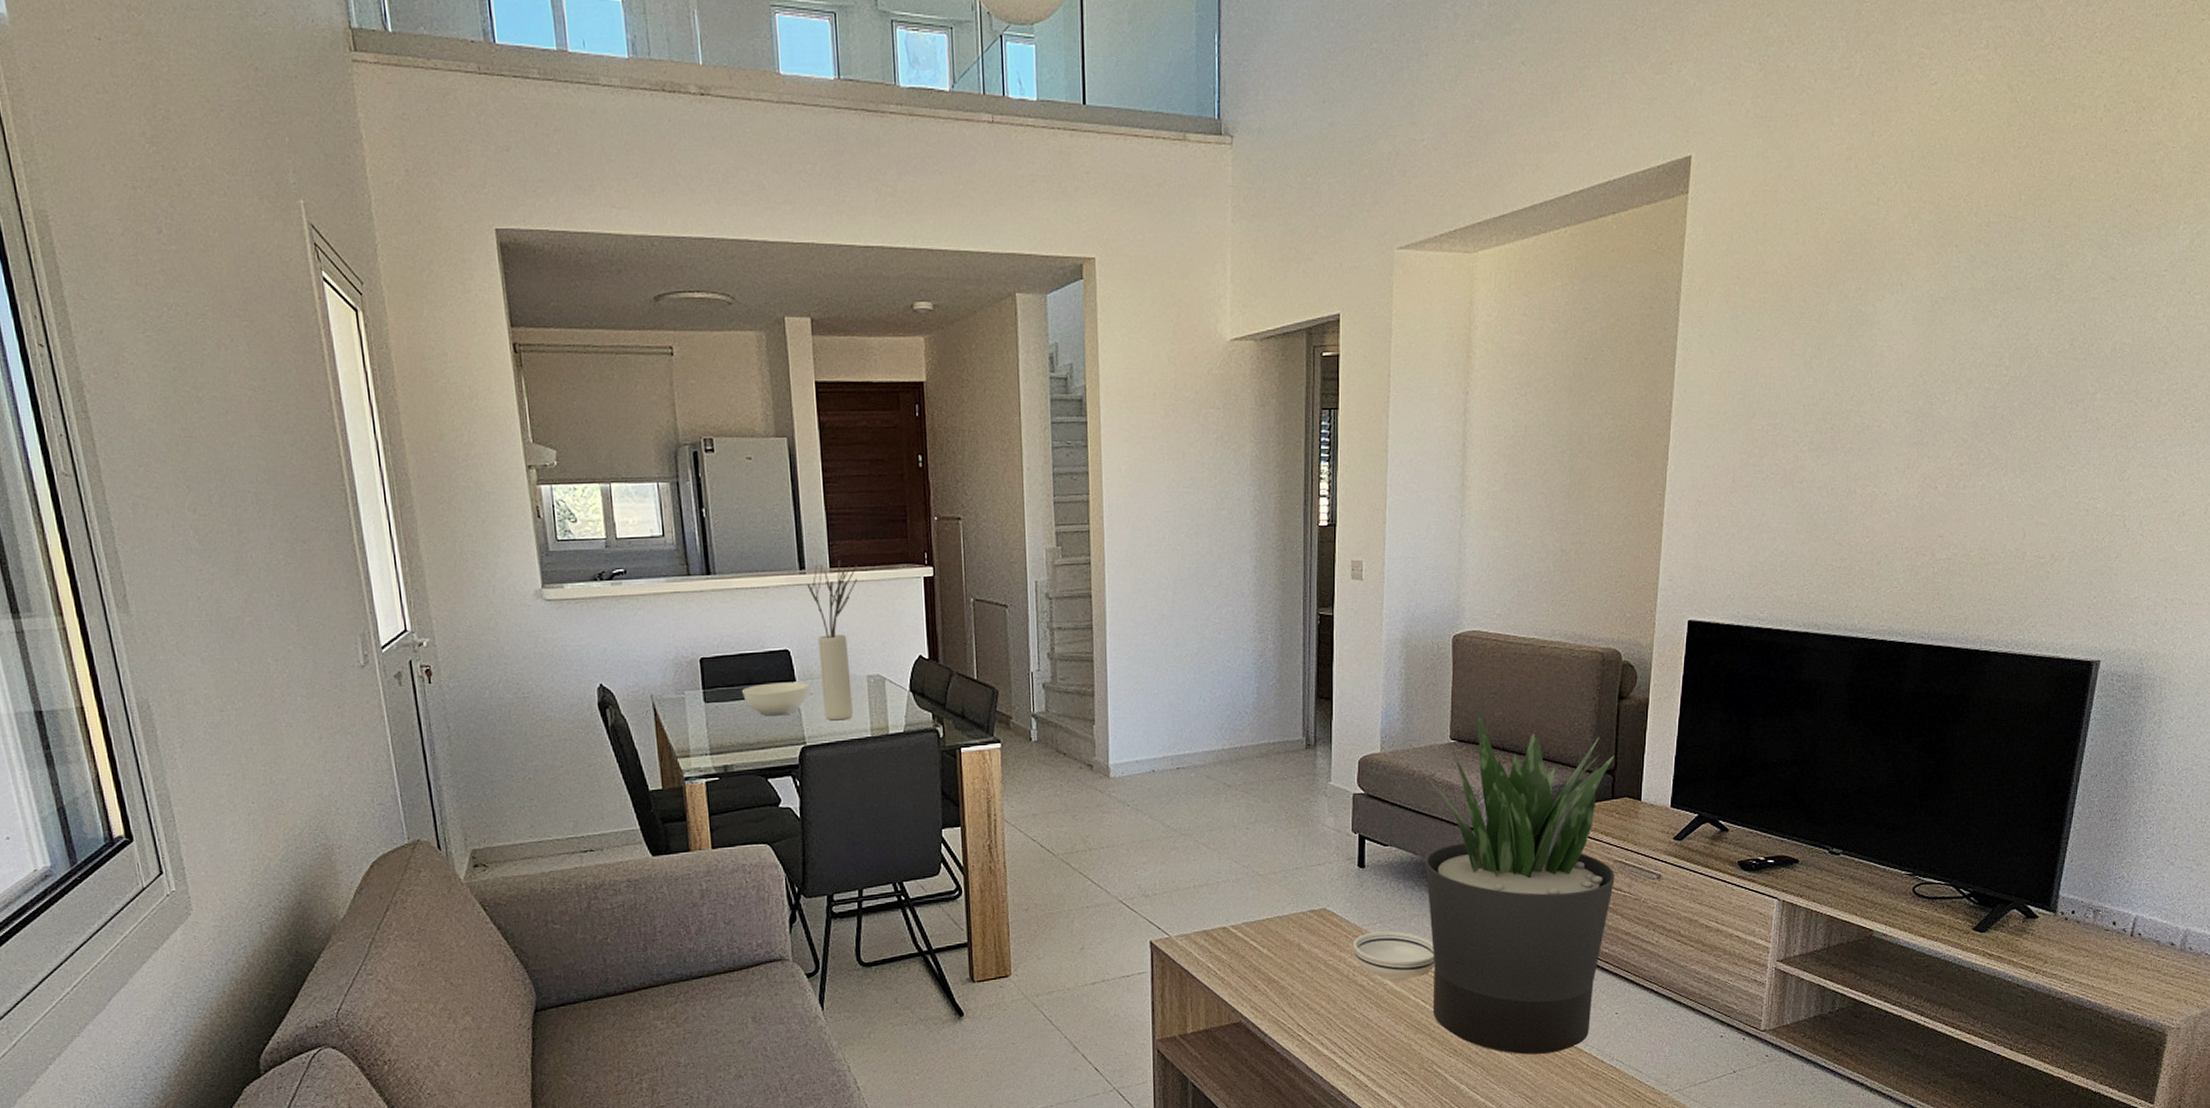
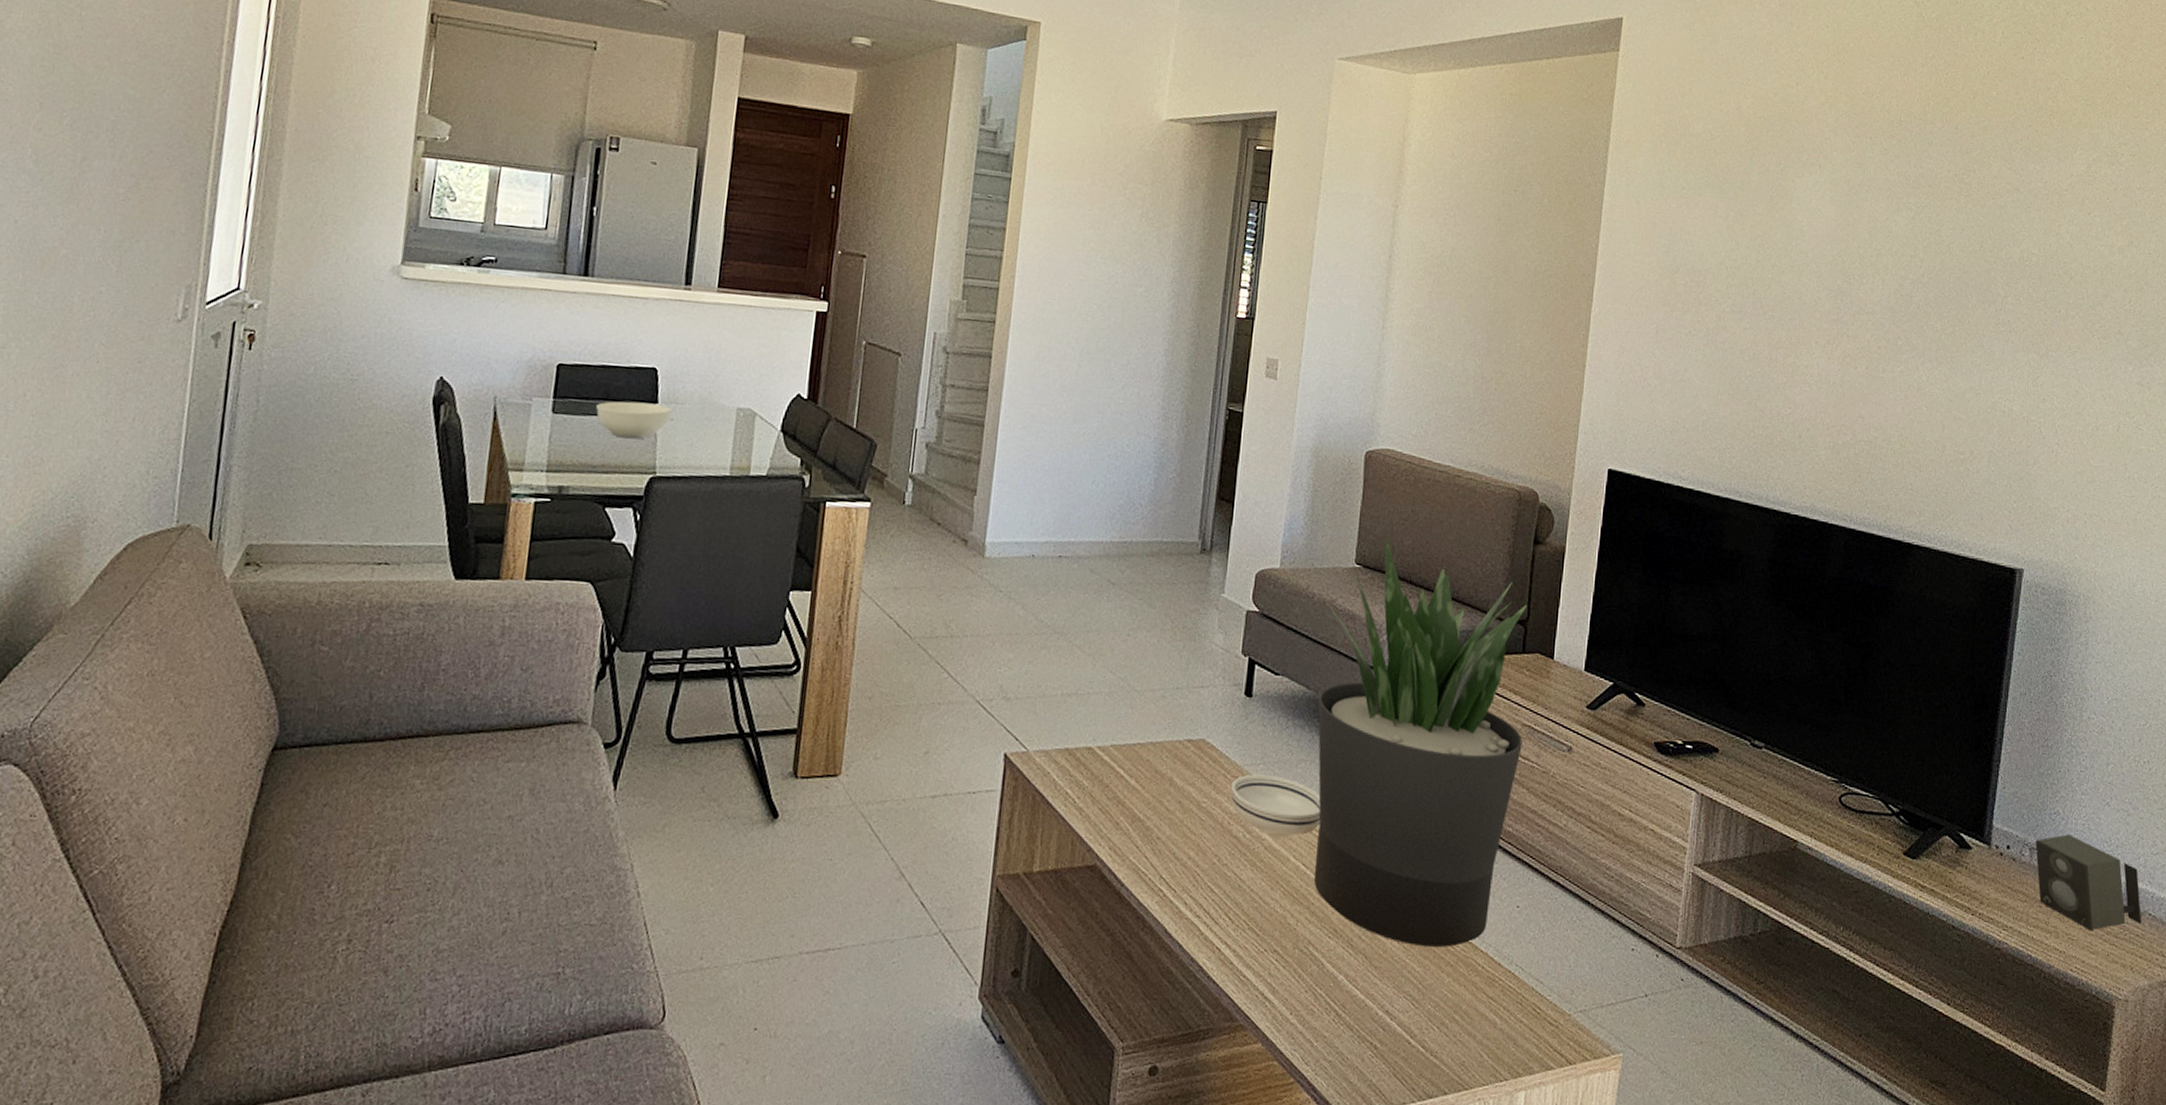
vase: present [806,560,858,721] -> none [682,281,748,454]
speaker: none [2099,894,2198,974] -> present [2035,834,2142,931]

